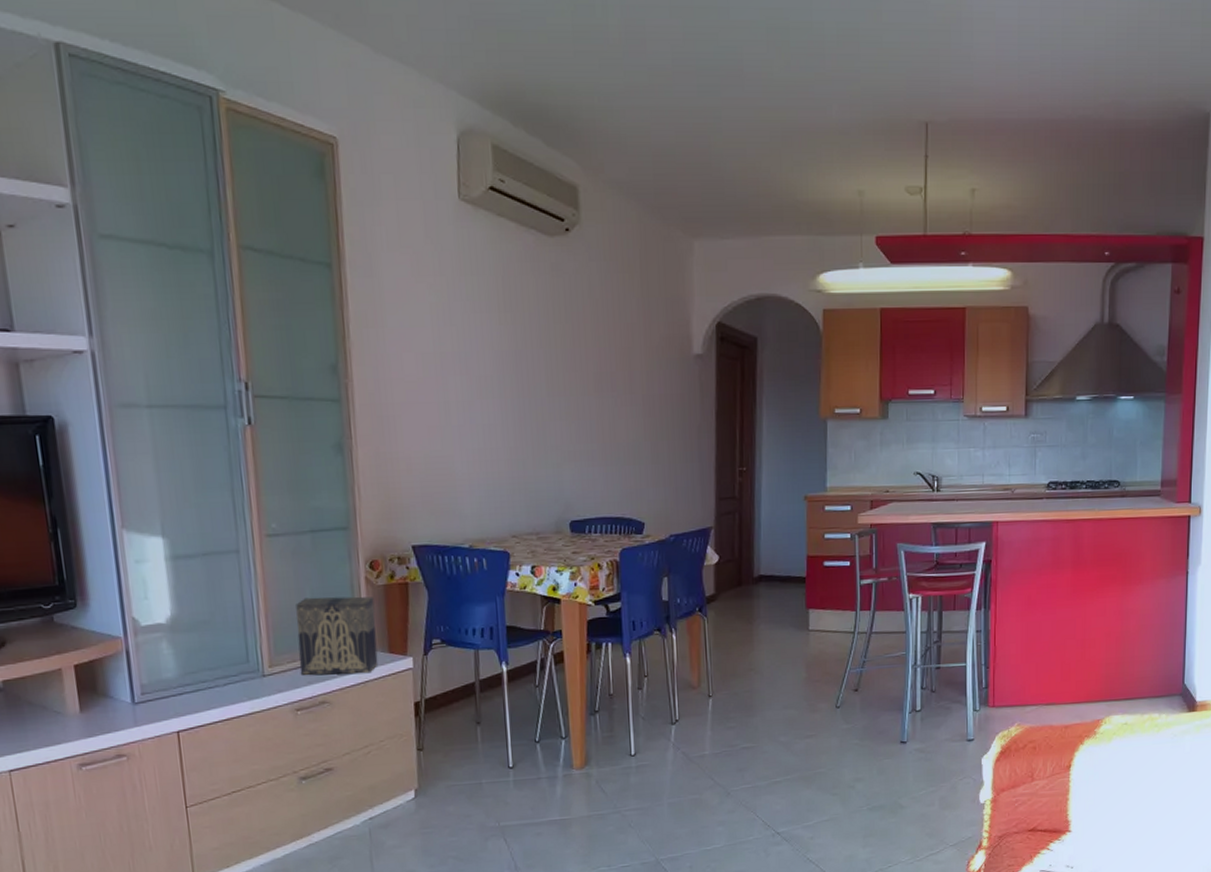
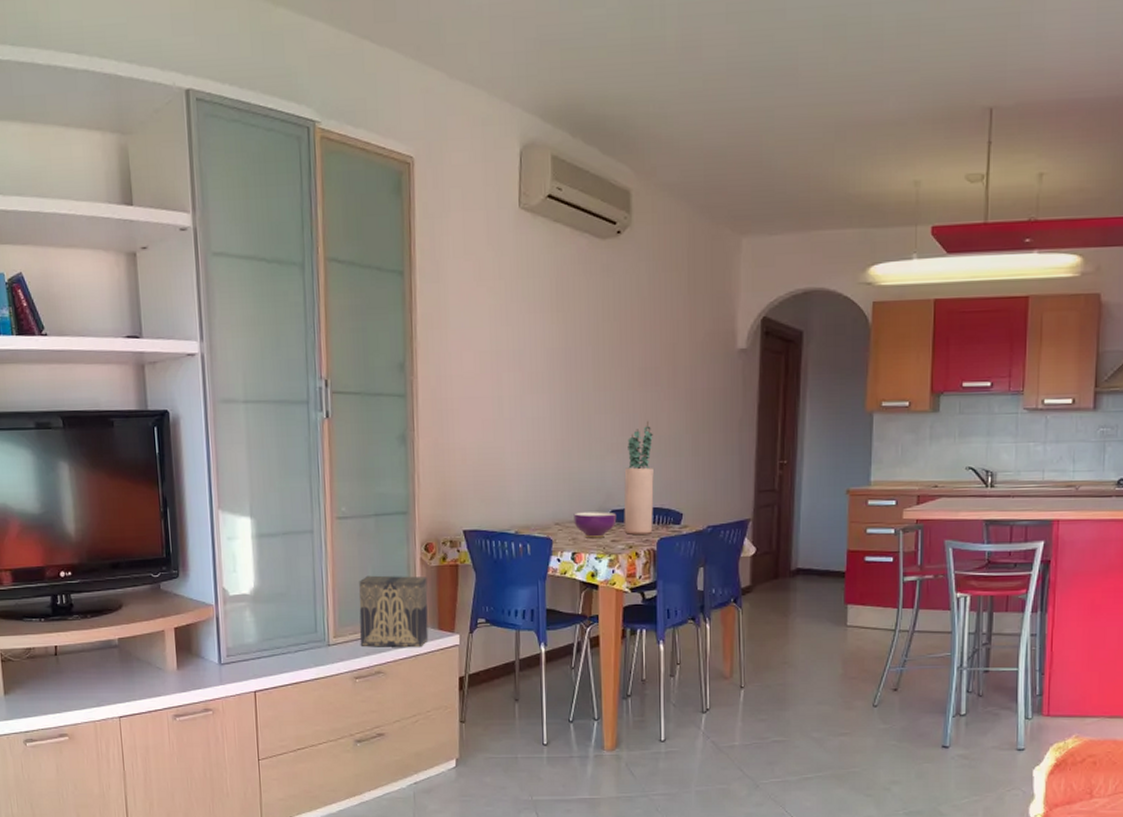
bowl: none [531,522,577,551] -> present [573,511,617,538]
vase: none [582,428,615,546] -> present [623,421,654,535]

